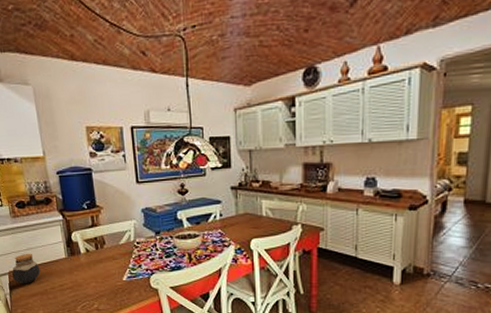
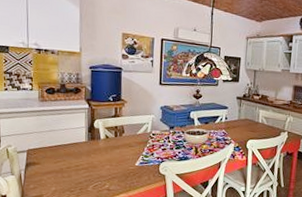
jar: present [11,253,40,284] -> none [30,134,59,162]

